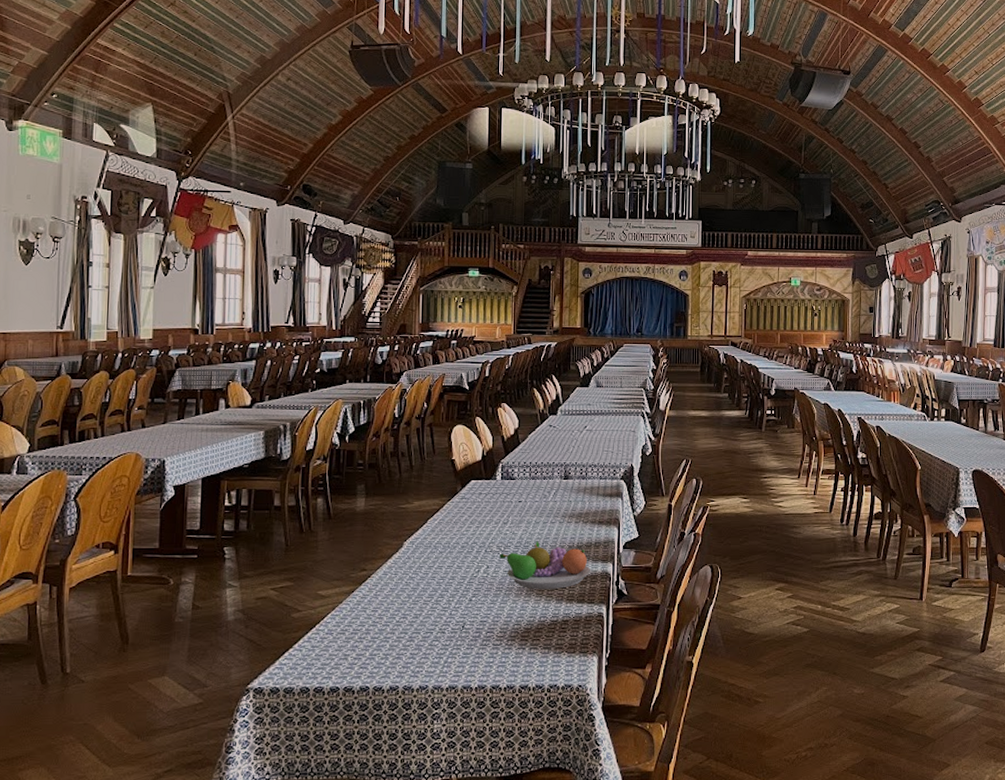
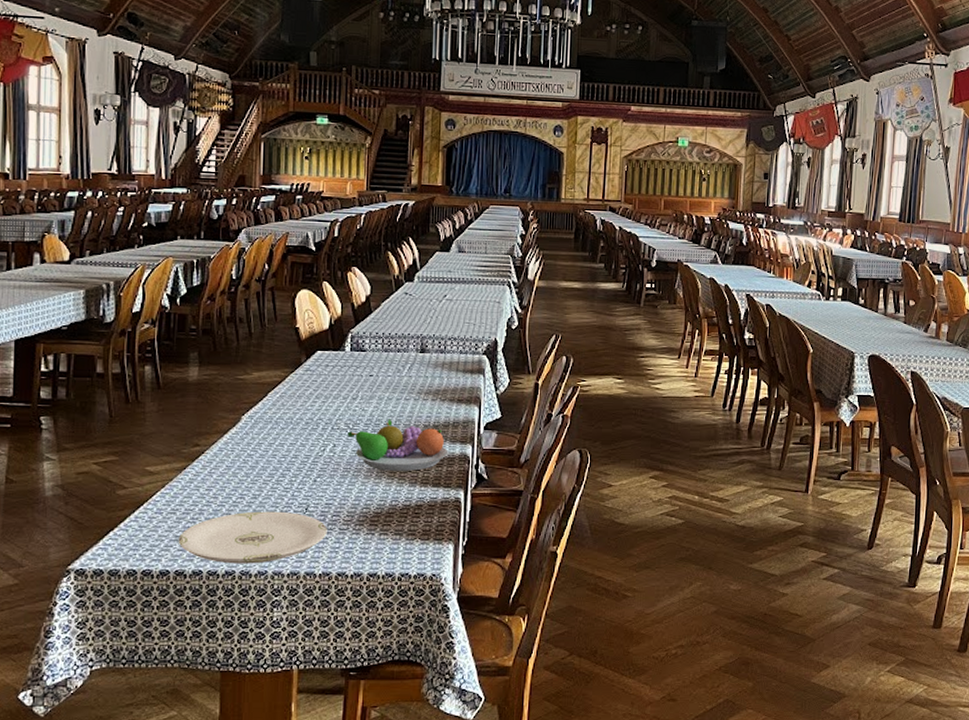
plate: none [347,629,482,680] -> present [178,511,327,564]

